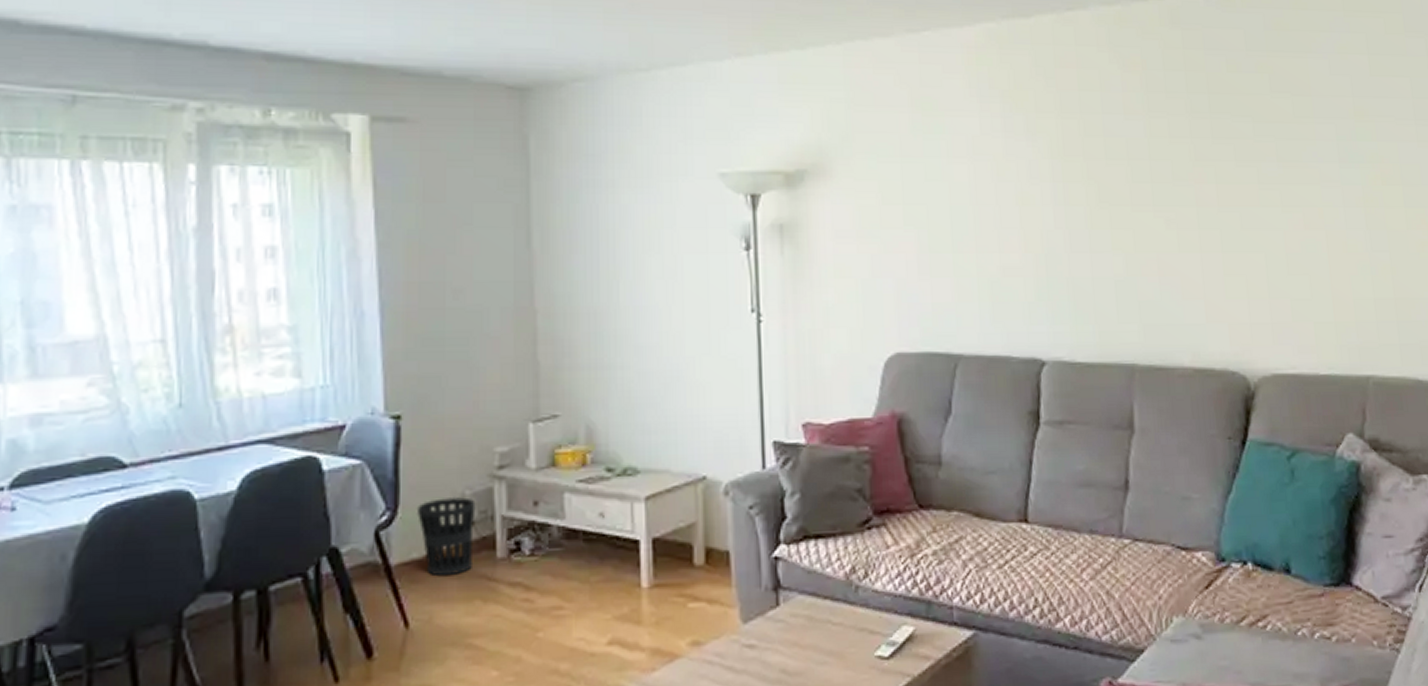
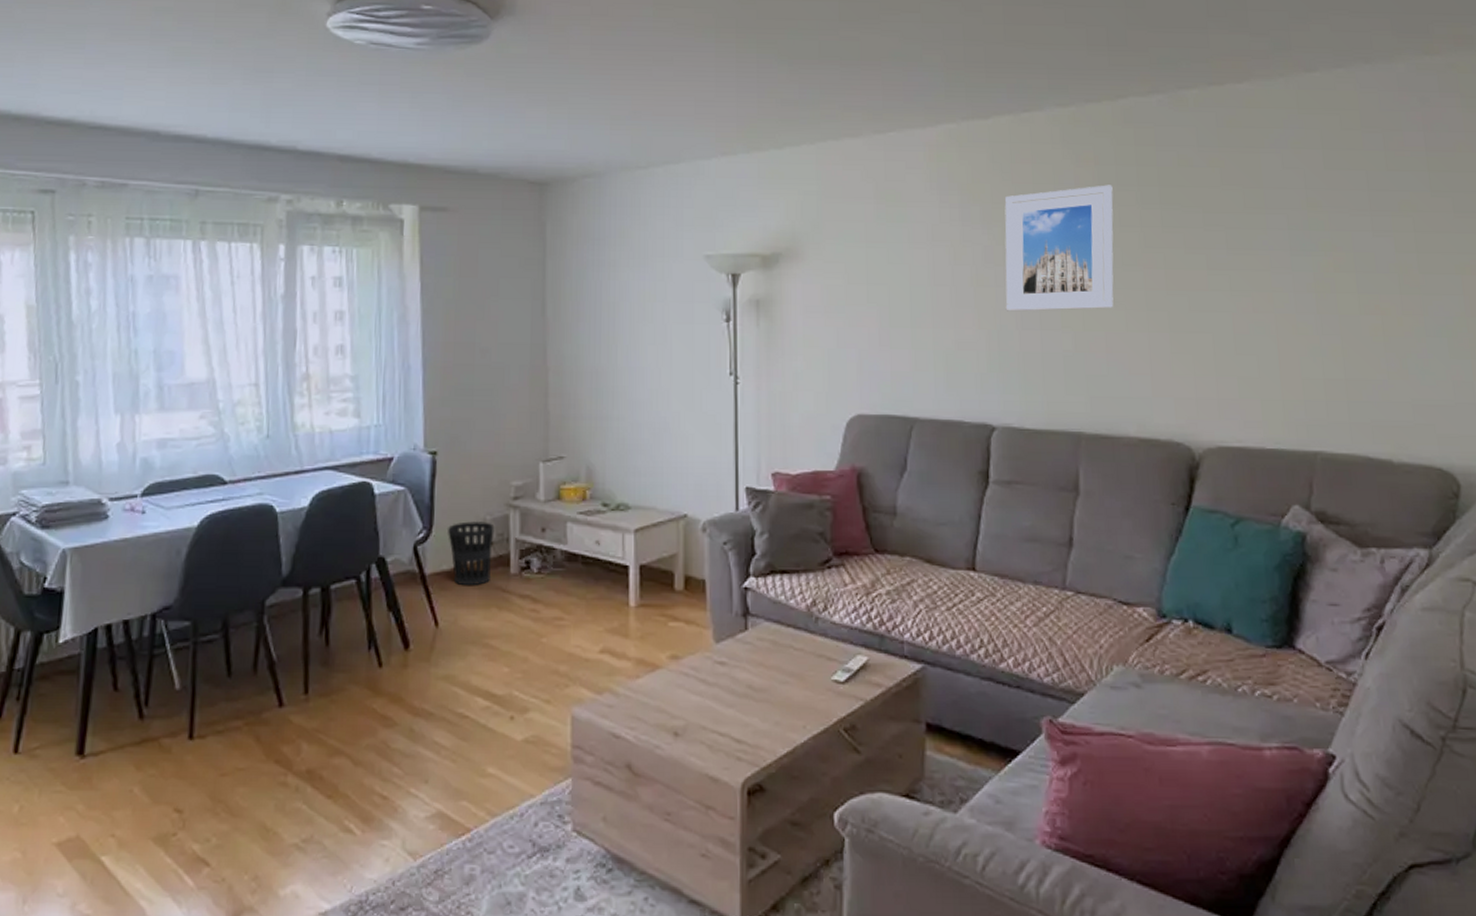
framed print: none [1049,92,1165,233] -> present [1004,185,1114,312]

